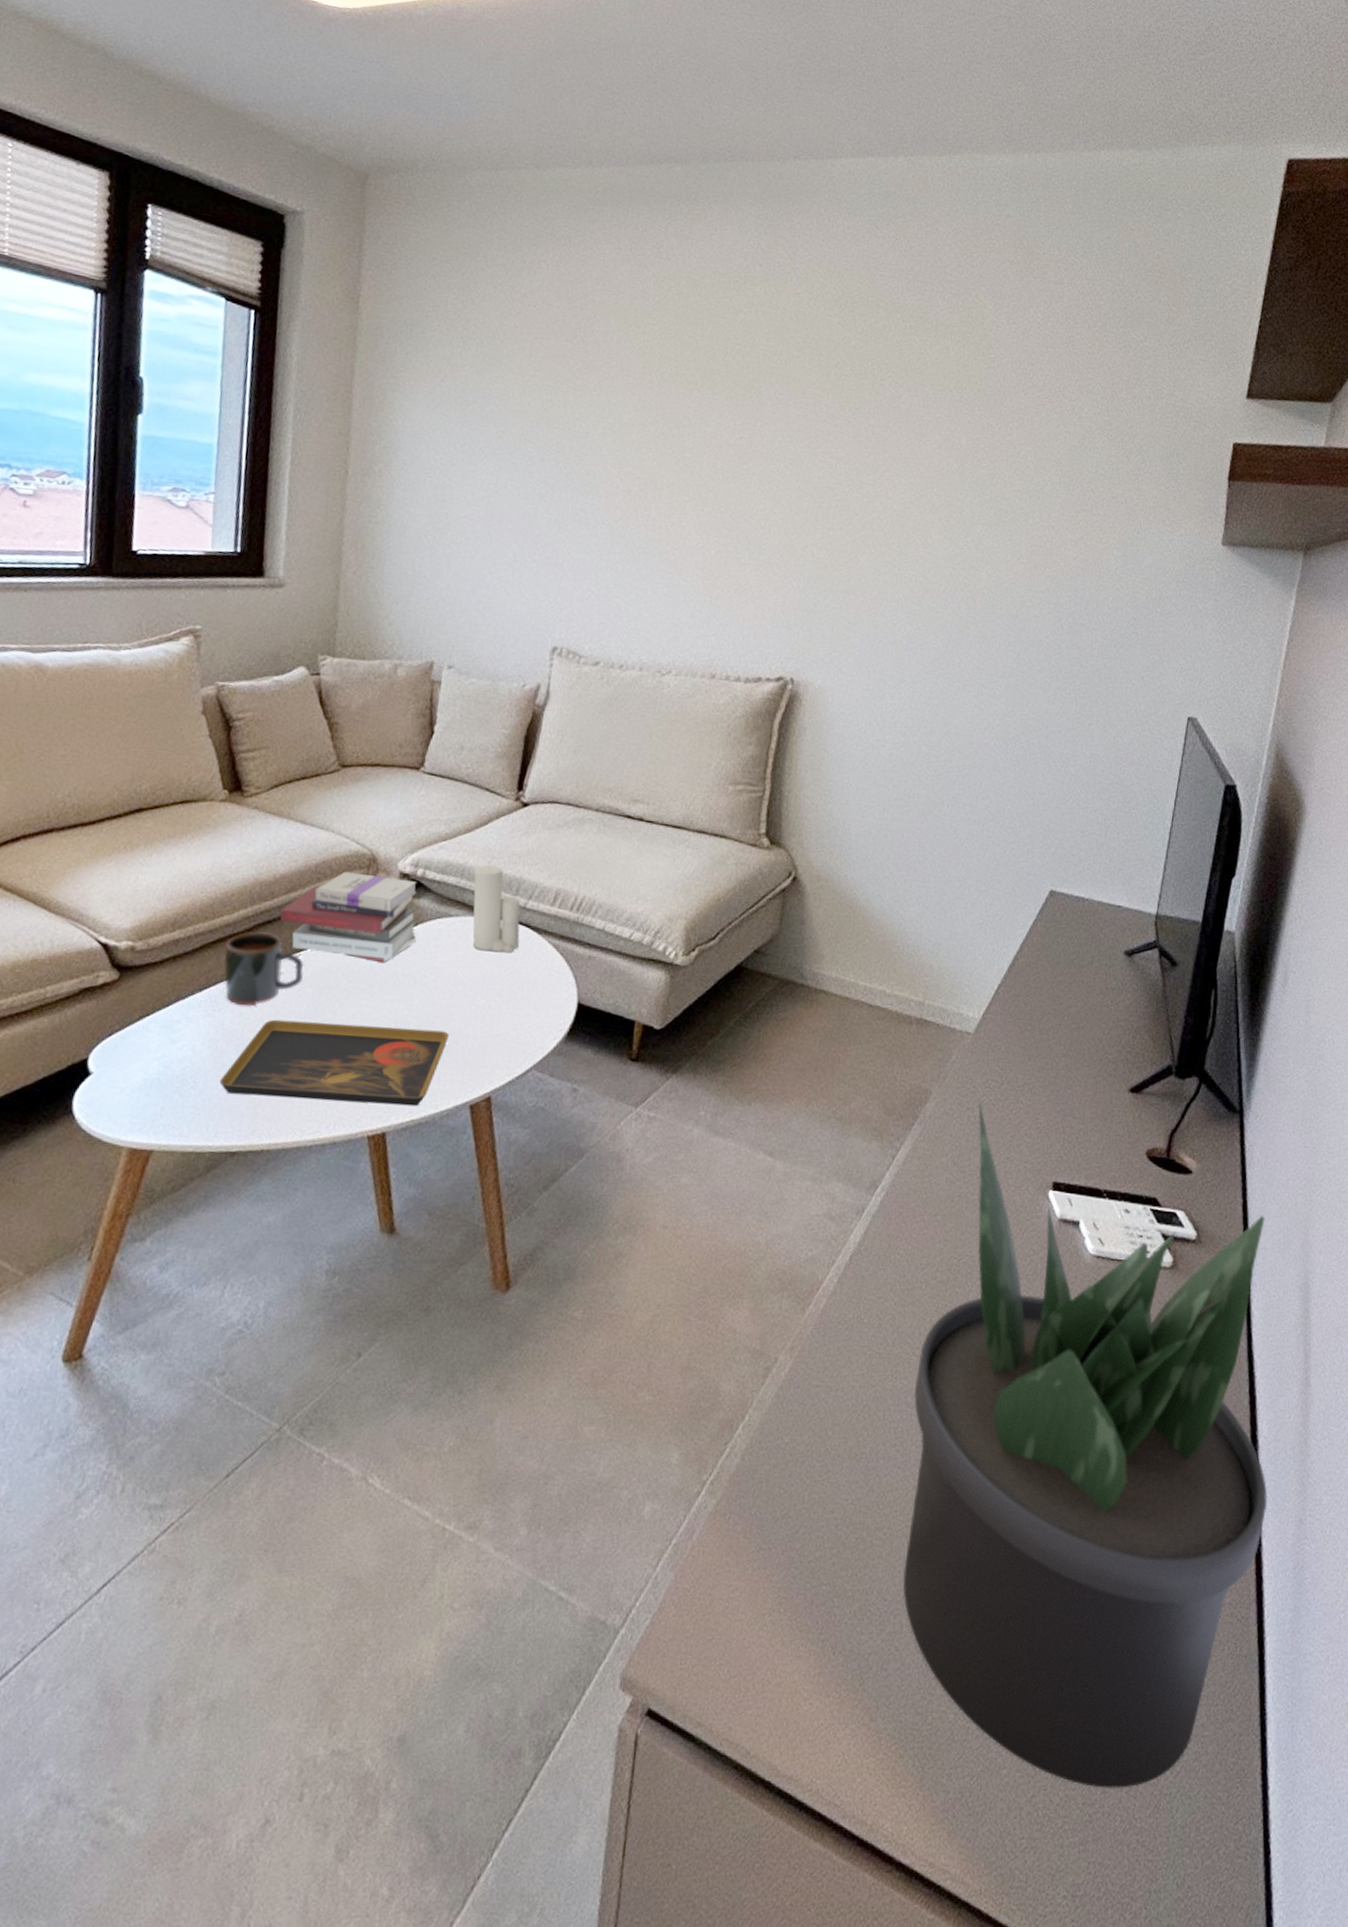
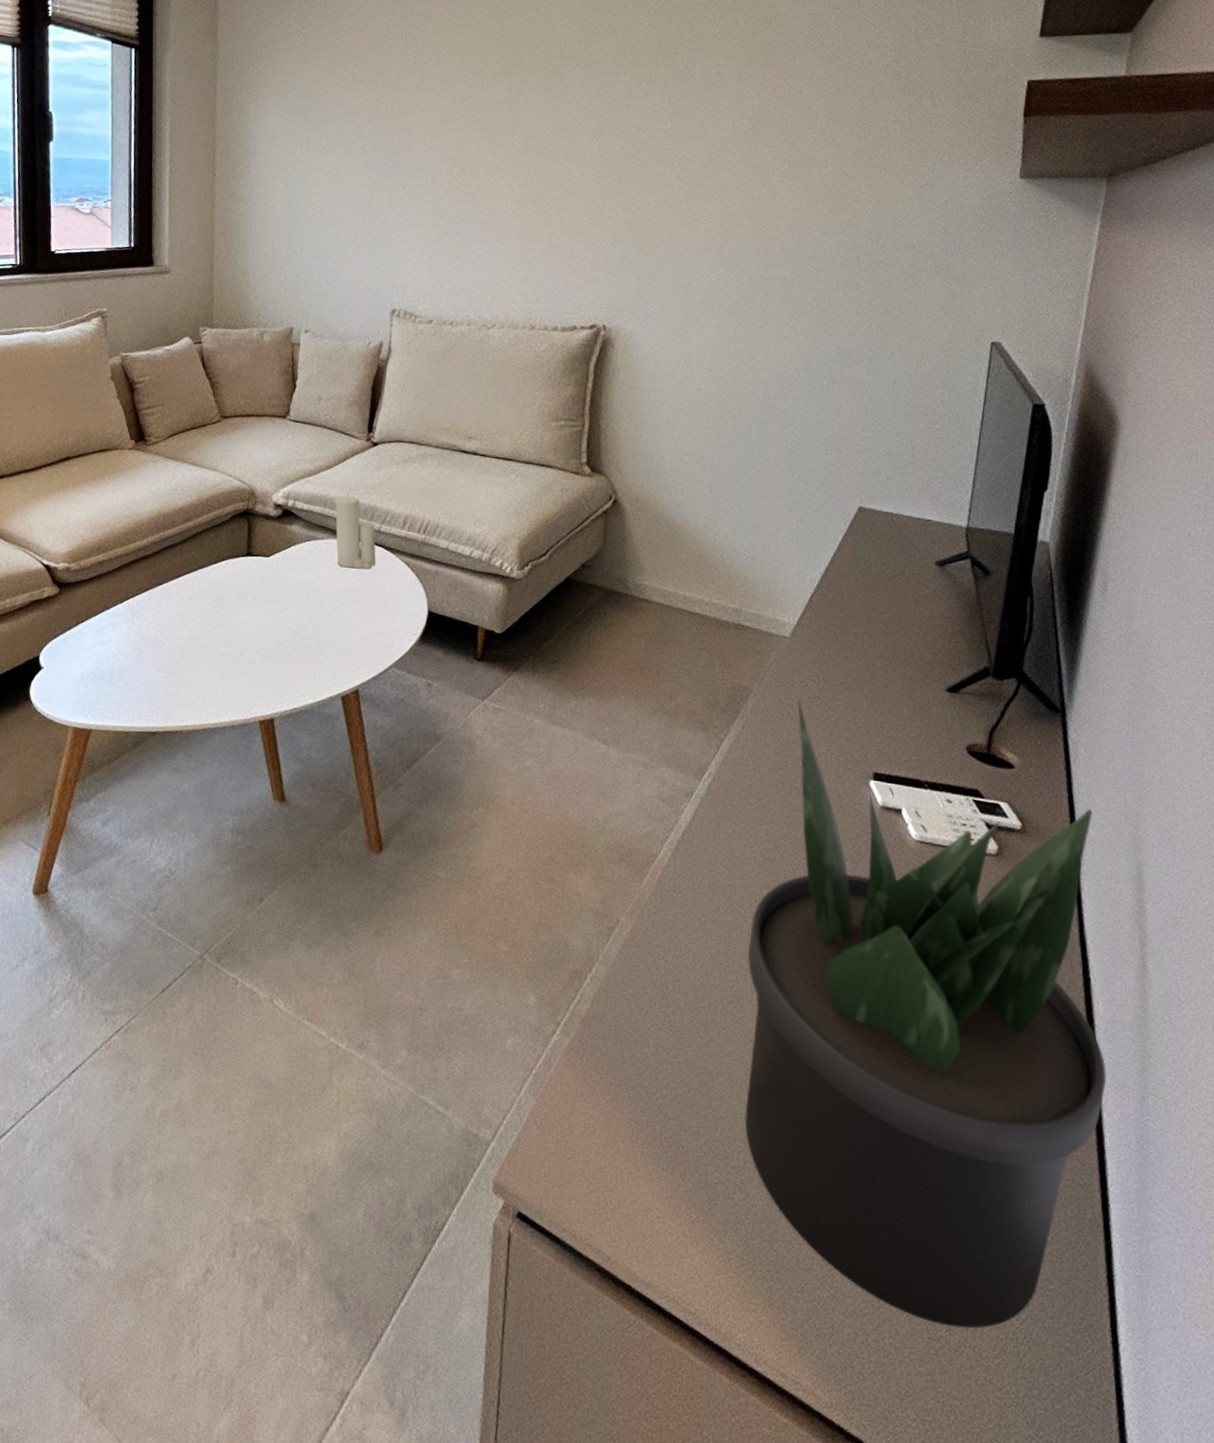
decorative tray: present [219,1019,449,1107] -> none [140,625,321,697]
mug: present [224,932,304,1006] -> none [138,554,201,615]
books: present [280,871,418,962] -> none [180,504,291,578]

